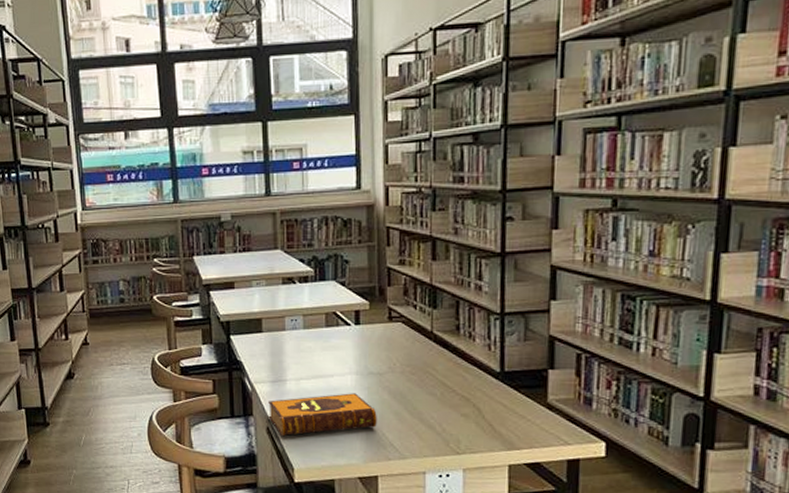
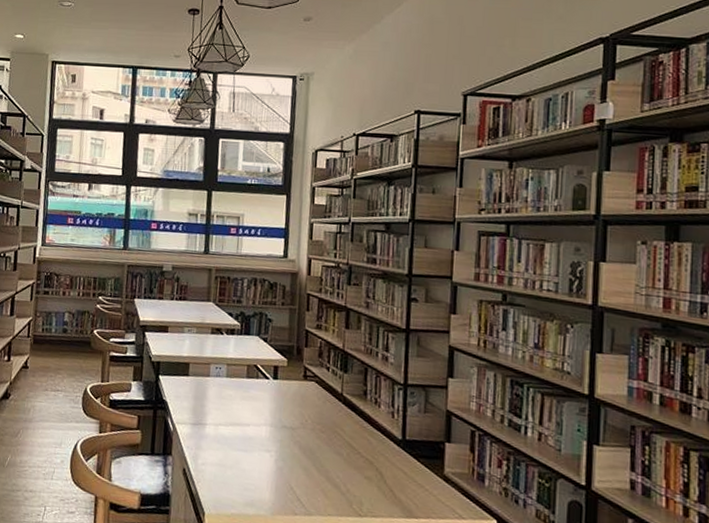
hardback book: present [268,393,377,437] -> none [186,442,287,481]

